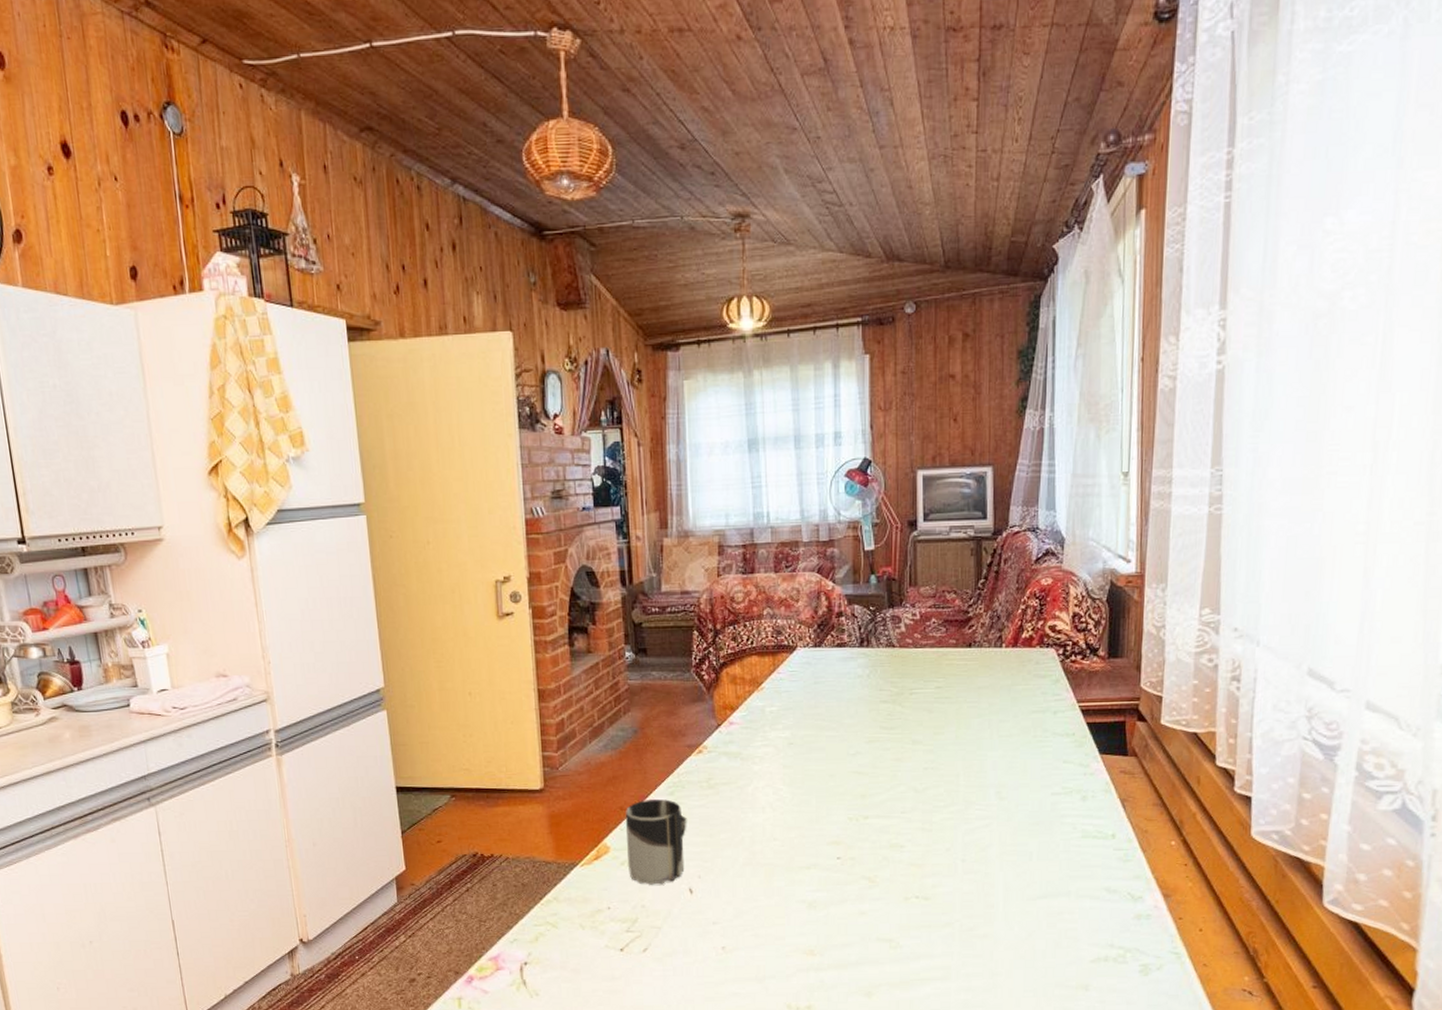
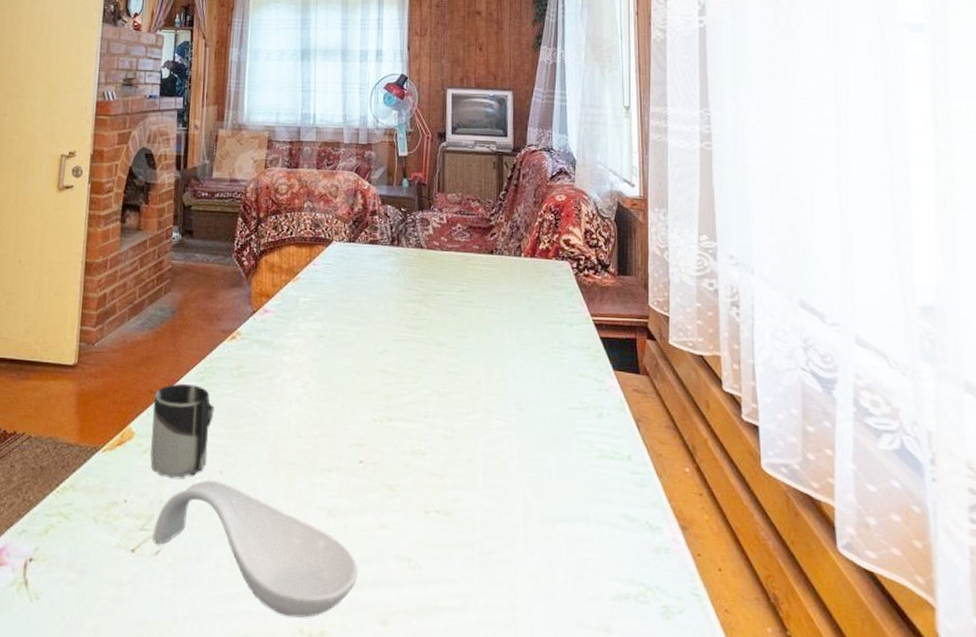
spoon rest: none [639,884,840,996] -> present [153,479,358,618]

